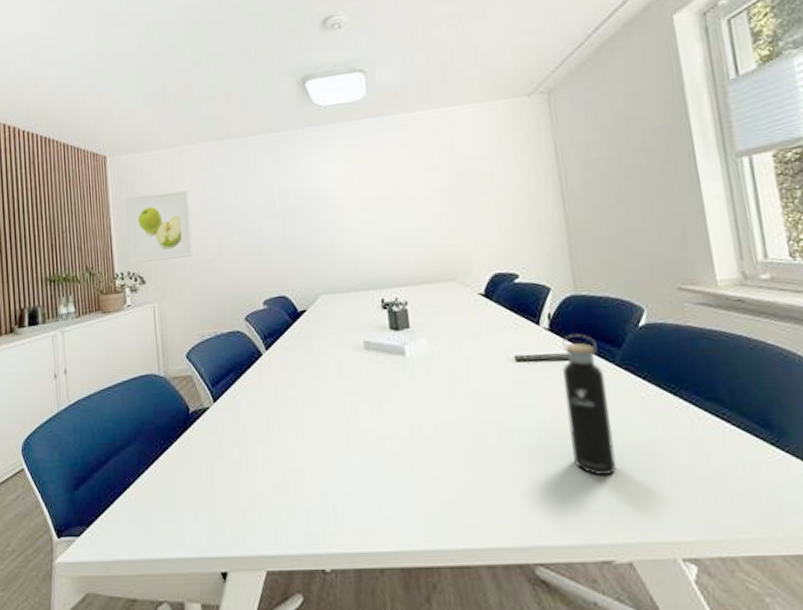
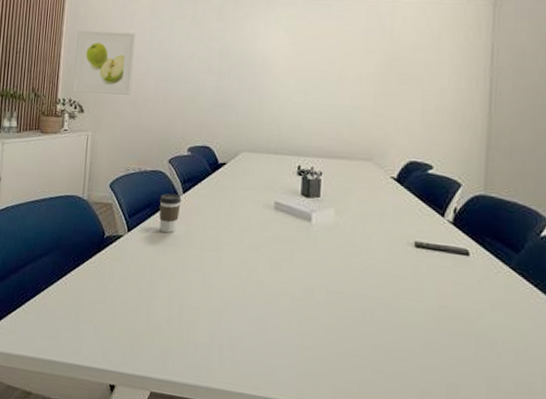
coffee cup: none [242,352,266,397] -> present [159,193,182,233]
water bottle: present [561,334,617,476] -> none [453,231,498,370]

